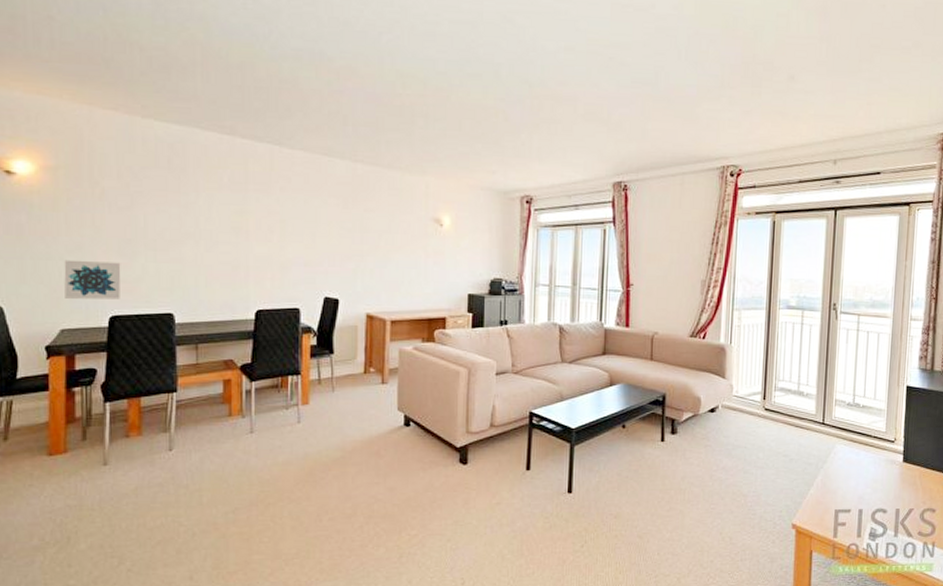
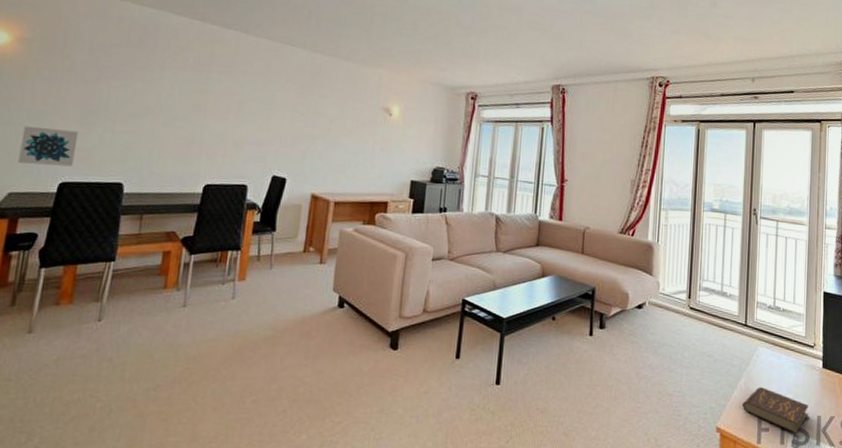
book: none [819,484,887,526] -> present [742,387,808,434]

